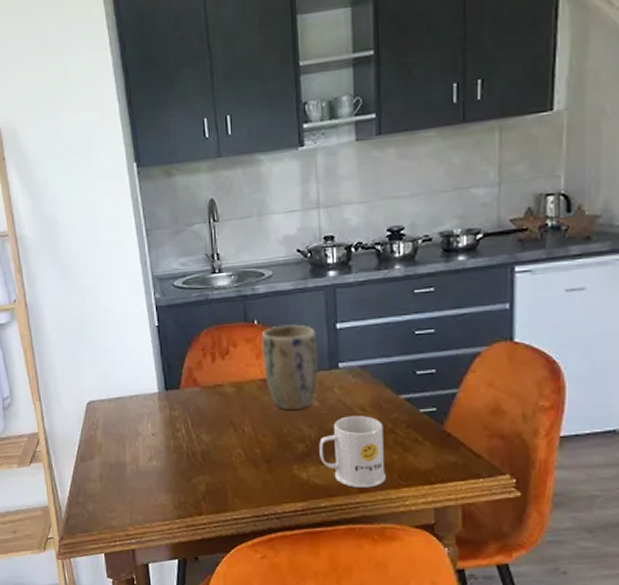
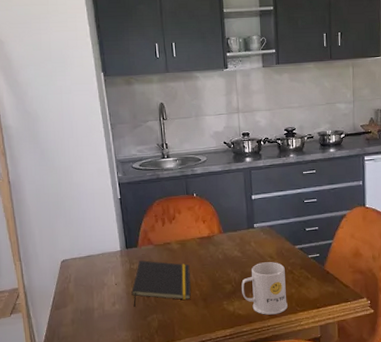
notepad: none [172,406,249,464] -> present [131,260,191,307]
plant pot: present [261,324,319,409] -> none [199,196,240,260]

